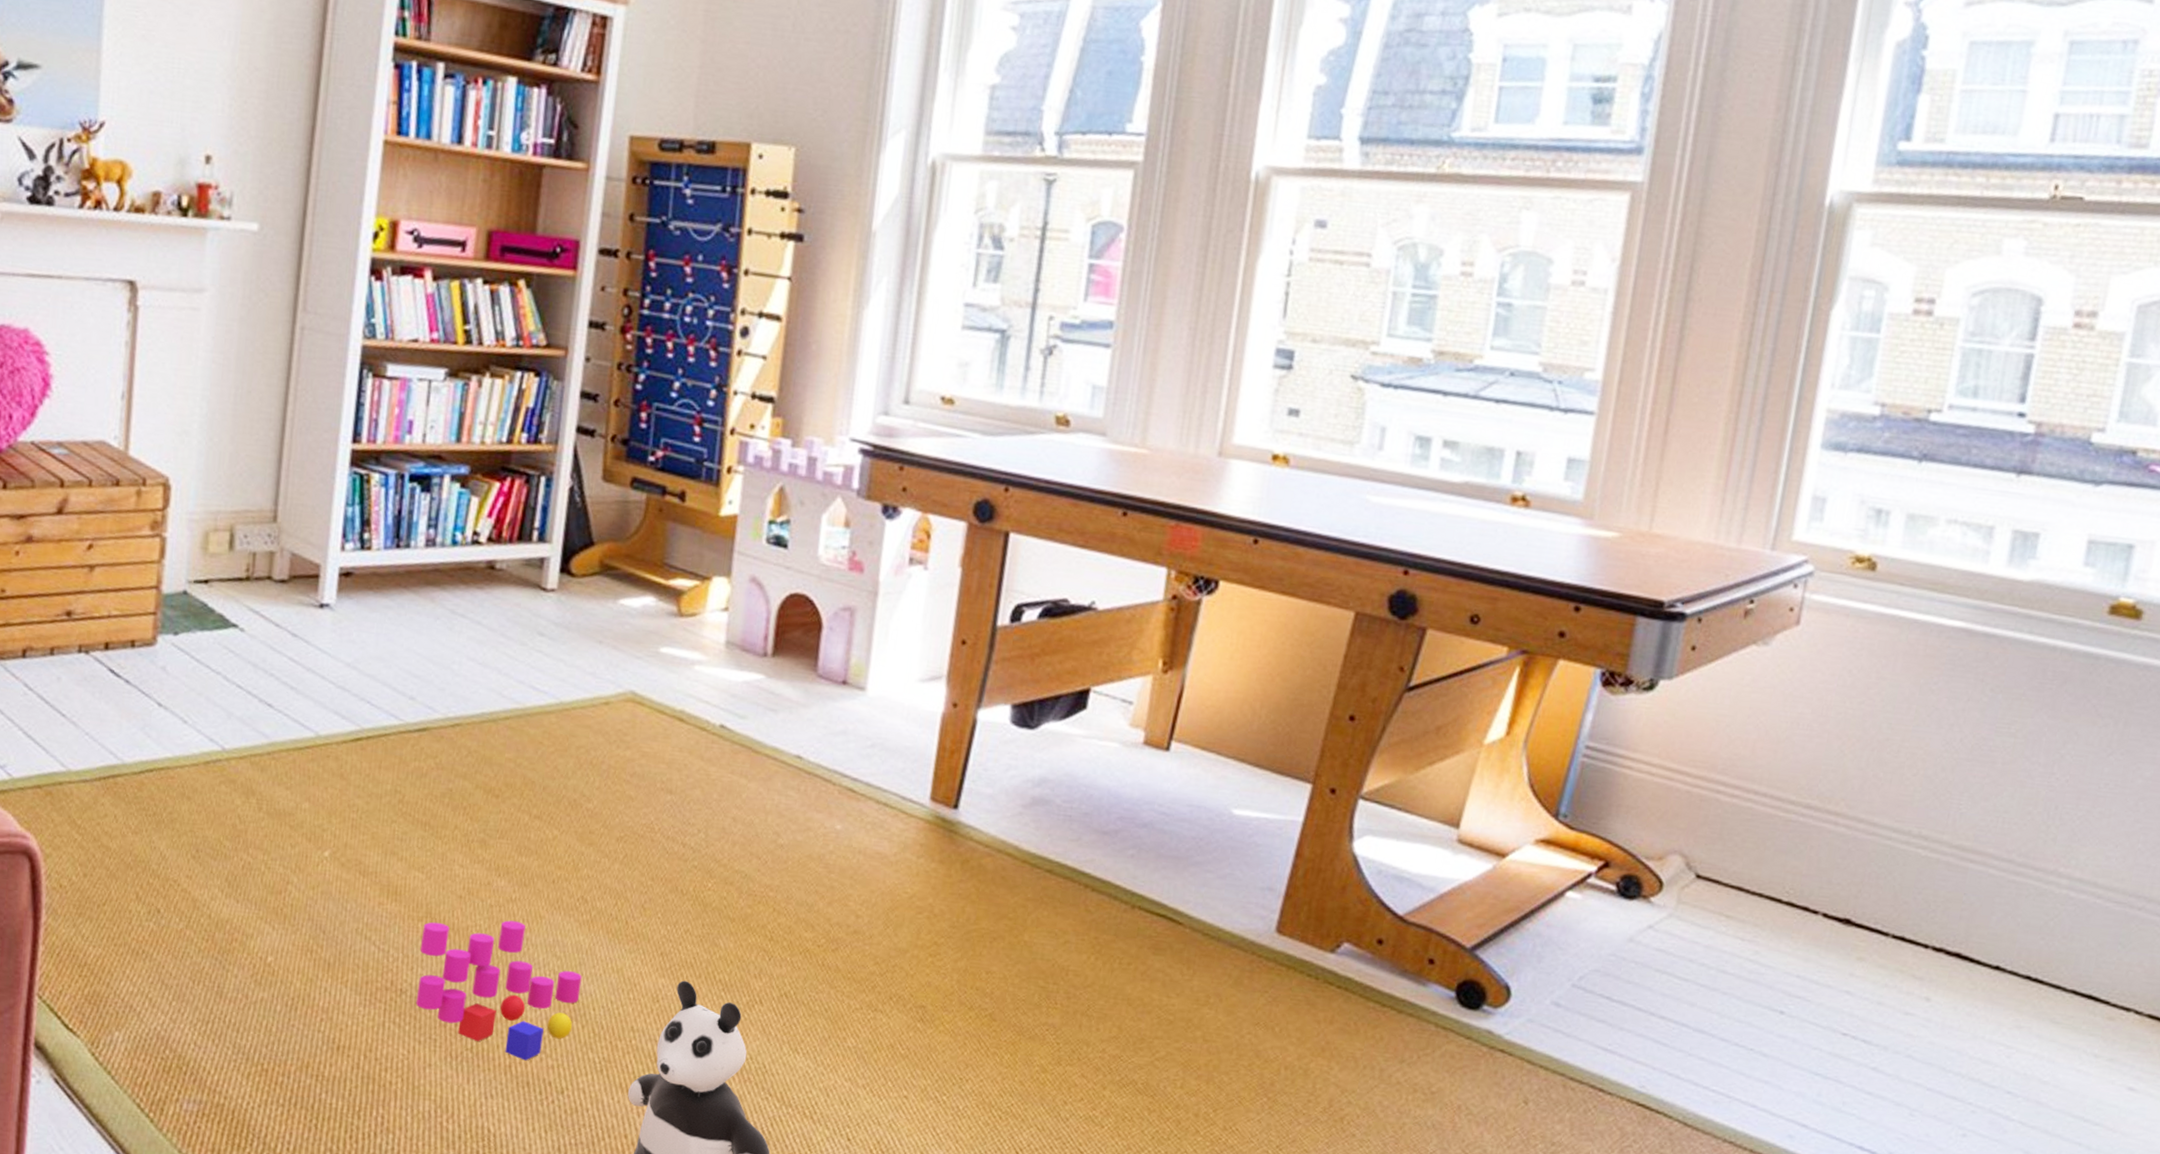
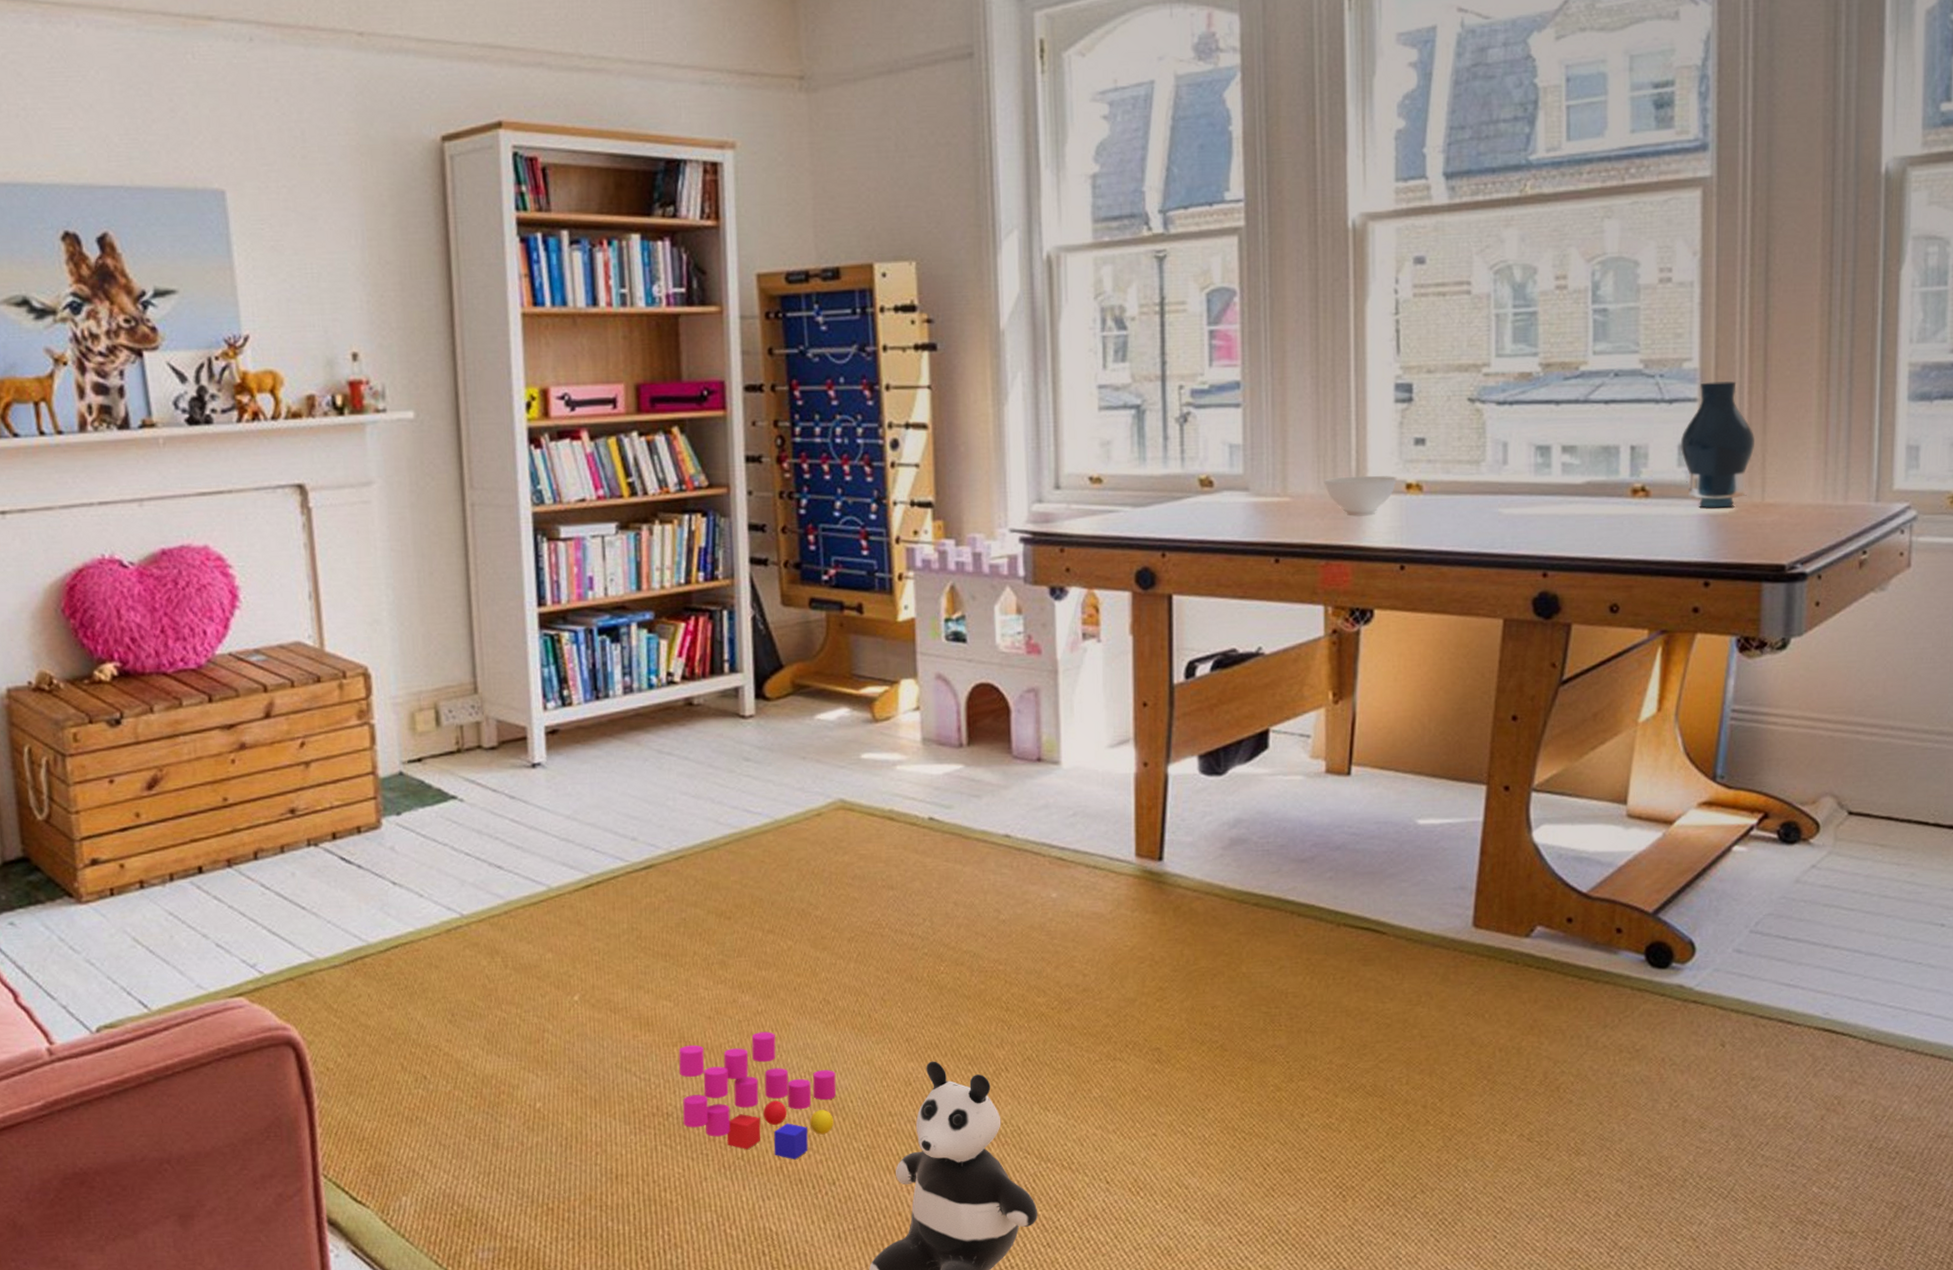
bowl: none [1186,436,1265,482] -> present [1324,475,1398,517]
vase: none [1569,396,1651,531] -> present [1680,381,1754,508]

